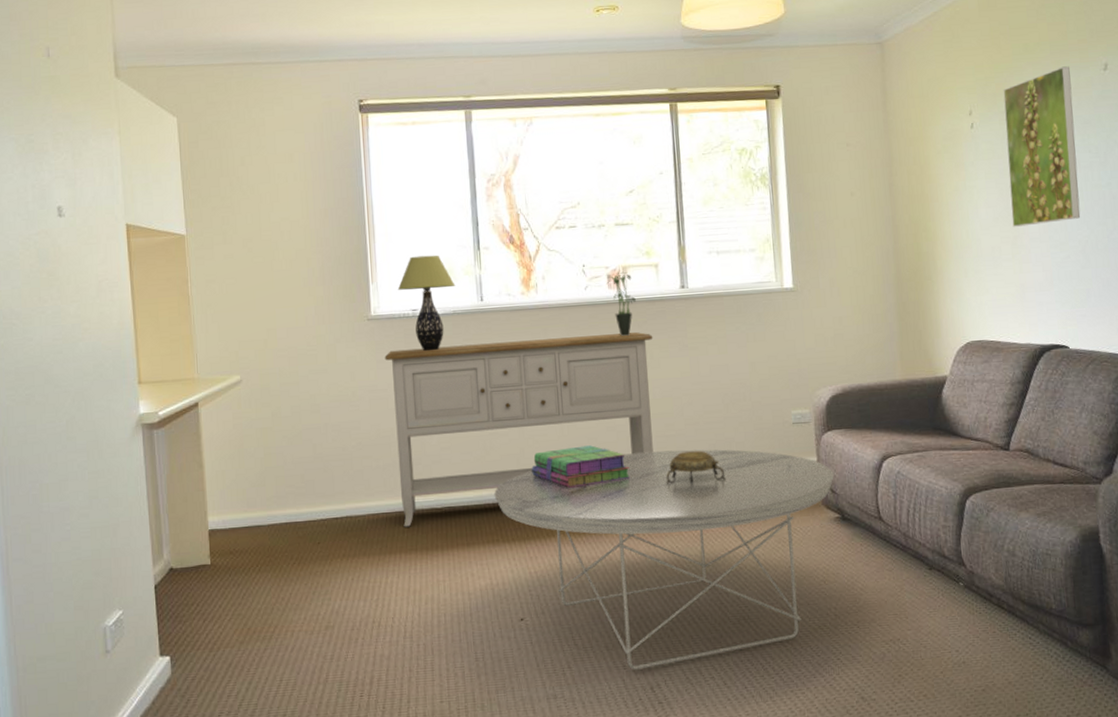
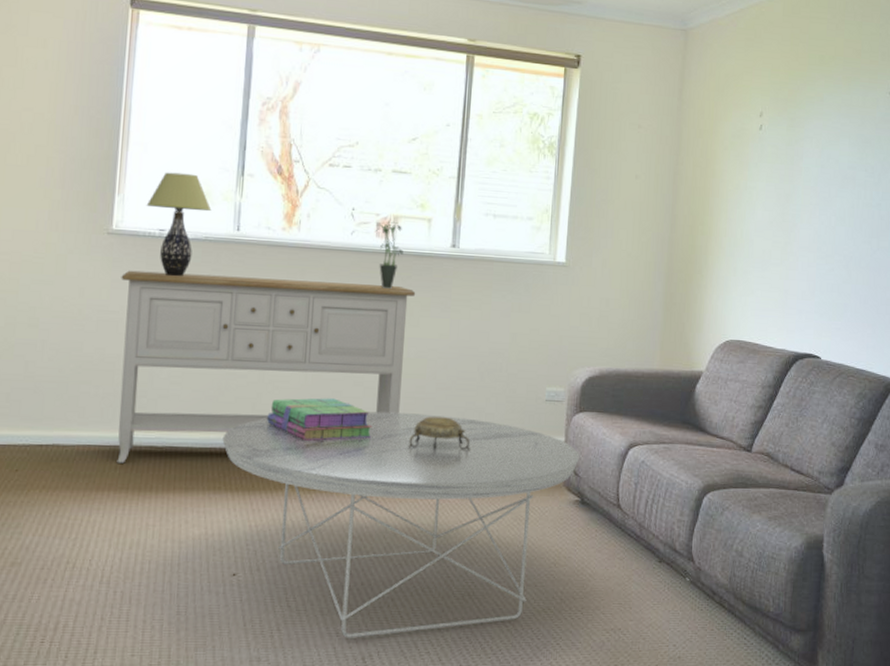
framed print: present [1003,66,1081,227] -> none [785,84,860,235]

